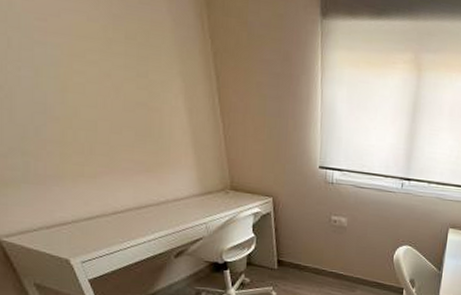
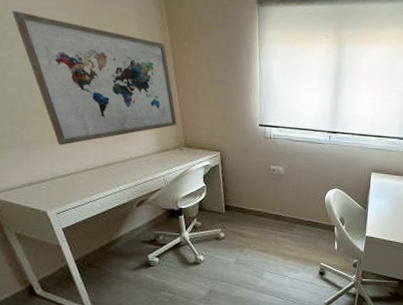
wall art: none [17,11,222,183] -> present [12,10,177,145]

